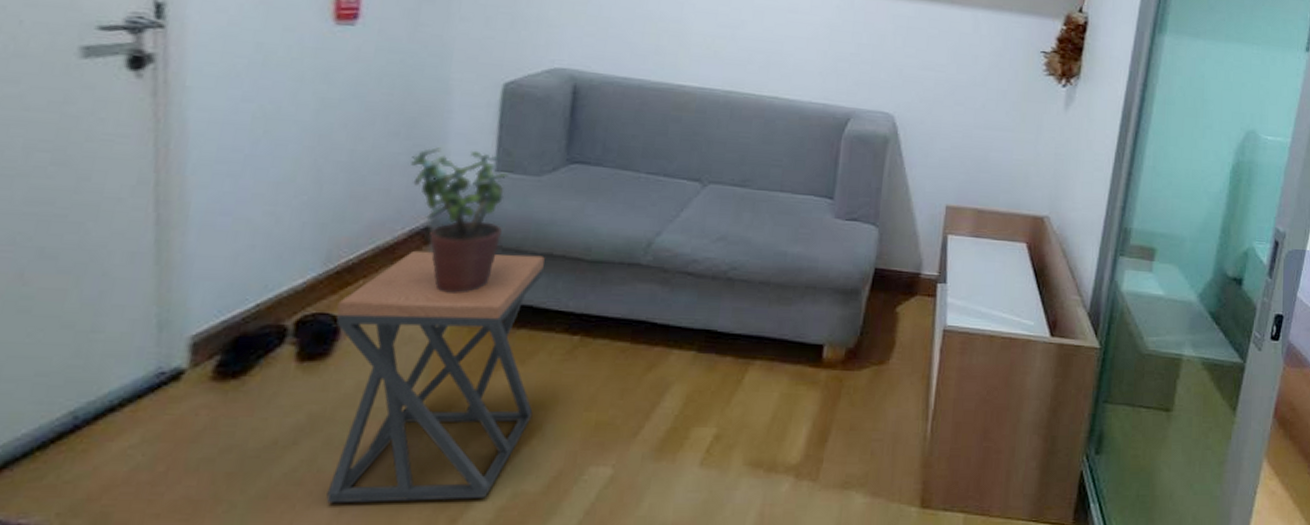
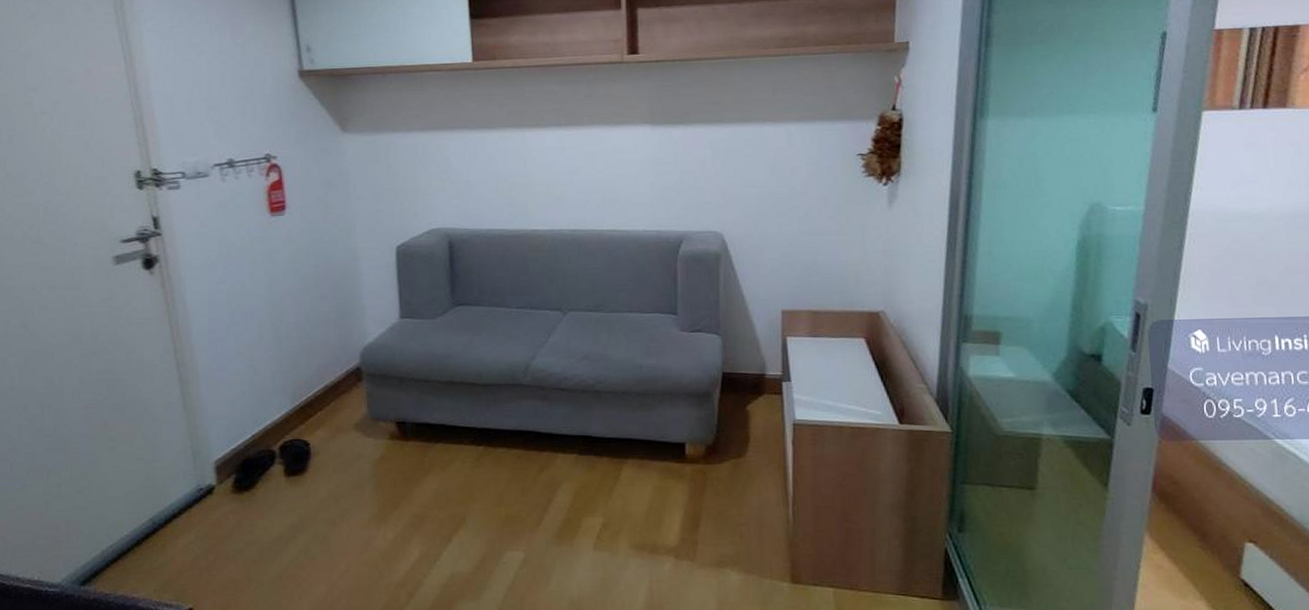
stool: present [326,250,545,504] -> none [306,383,457,582]
potted plant: present [411,147,508,294] -> none [339,303,414,418]

